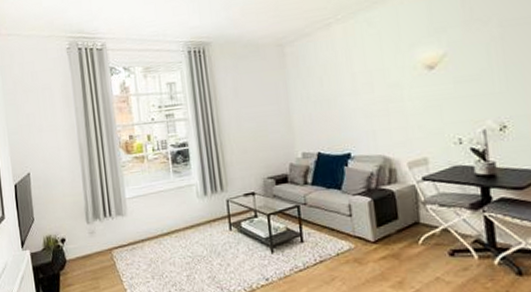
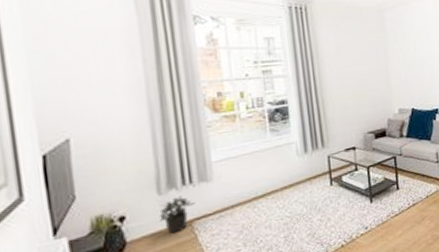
potted plant: none [88,226,114,258] -> present [159,196,195,234]

